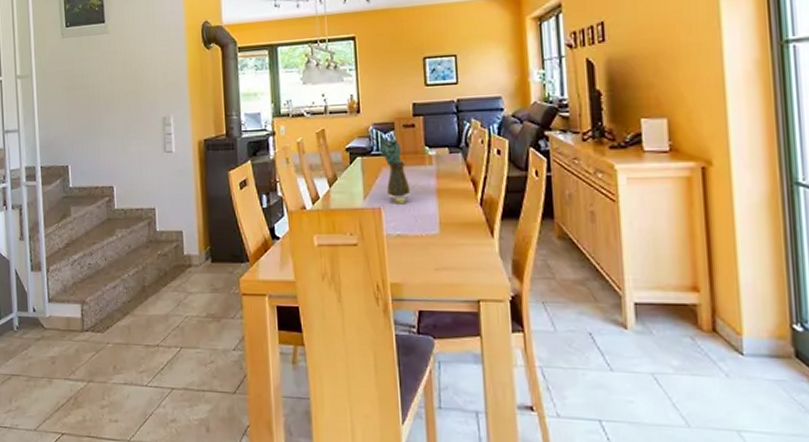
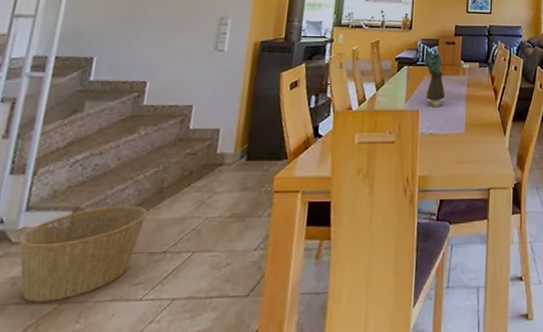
basket: none [49,301,137,380] -> present [19,205,147,303]

